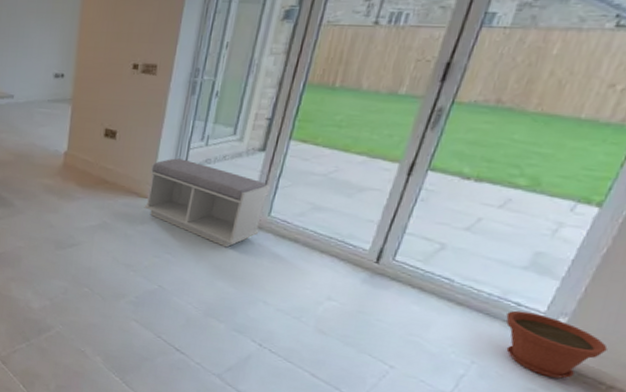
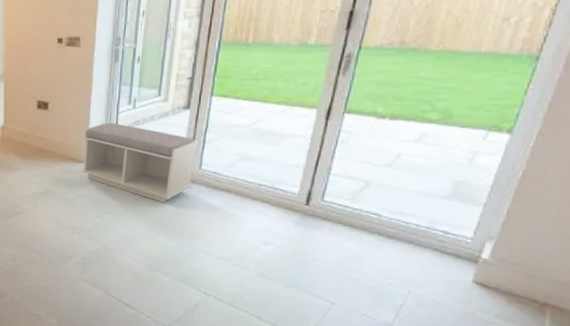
plant pot: present [506,310,608,379] -> none [435,238,536,300]

